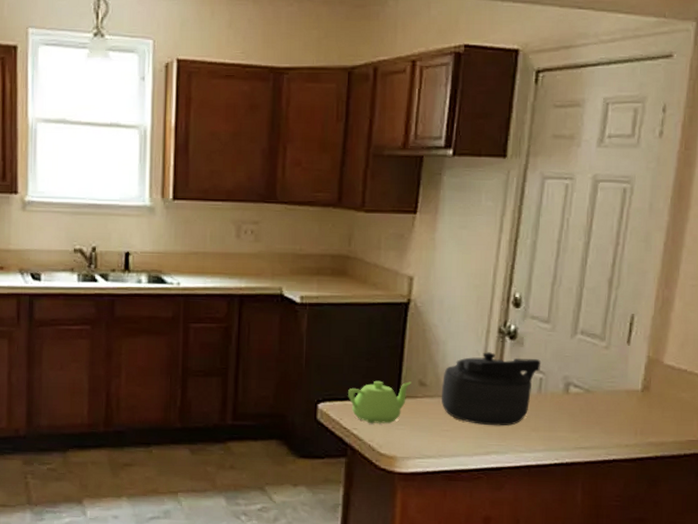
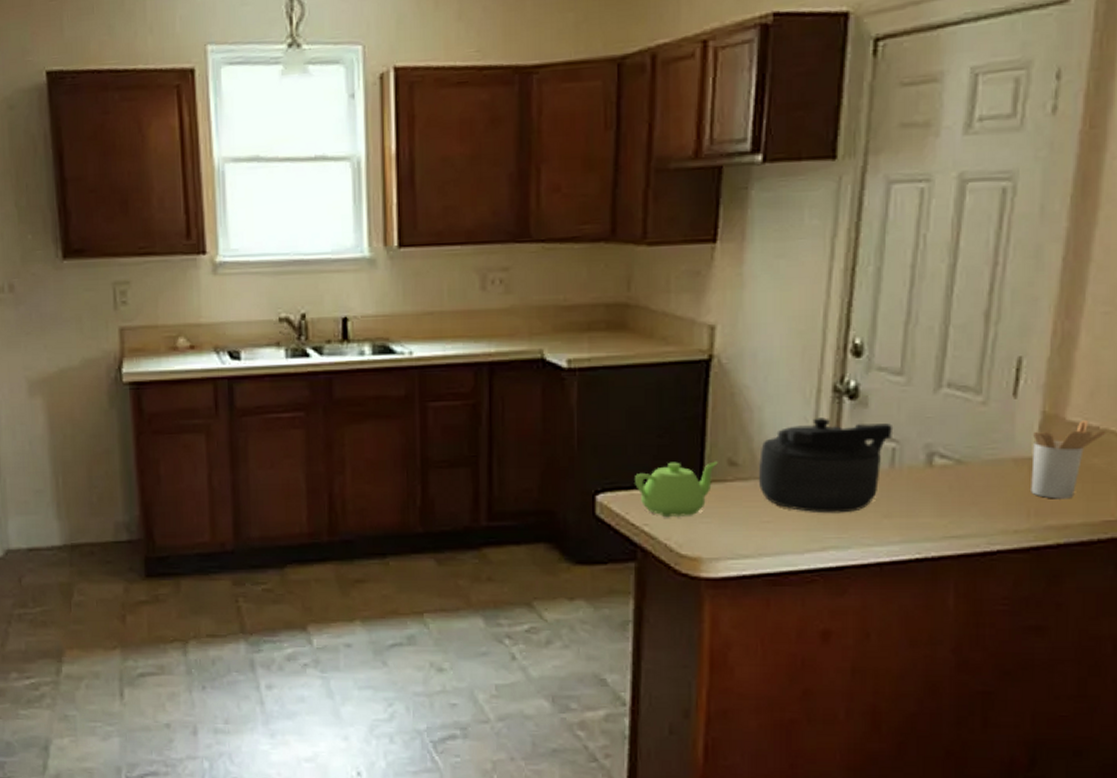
utensil holder: none [638,363,691,423] -> present [1031,419,1105,499]

